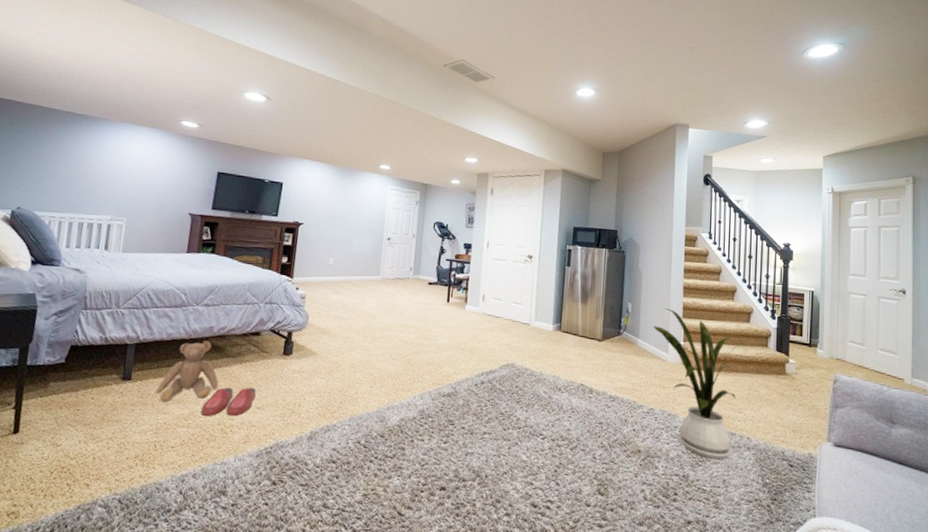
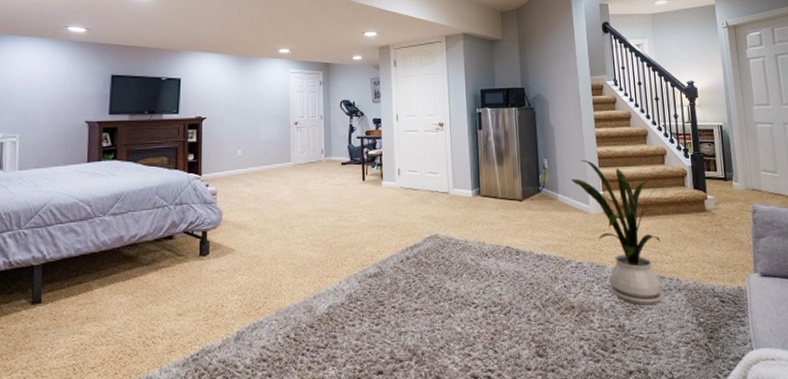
teddy bear: present [155,341,219,401] -> none [68,251,135,321]
slippers: present [200,387,256,416] -> none [119,293,175,330]

